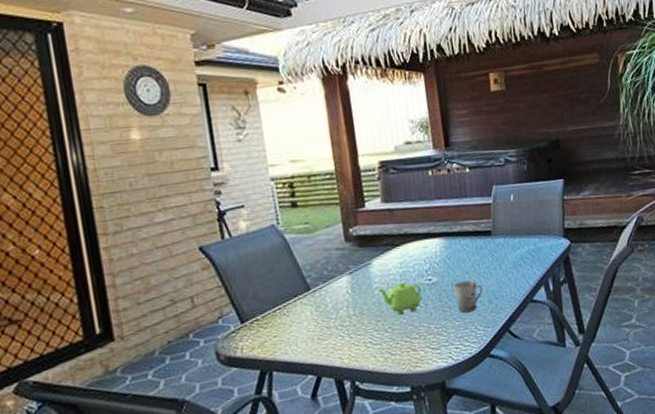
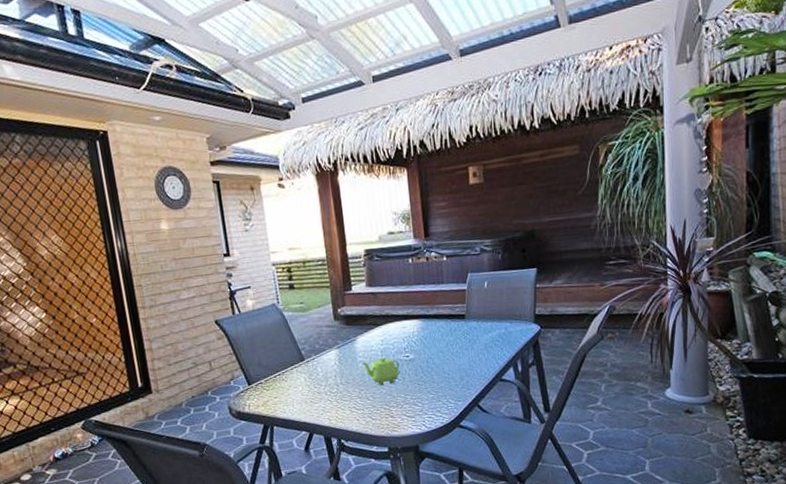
cup: present [453,280,483,312] -> none [428,358,456,387]

